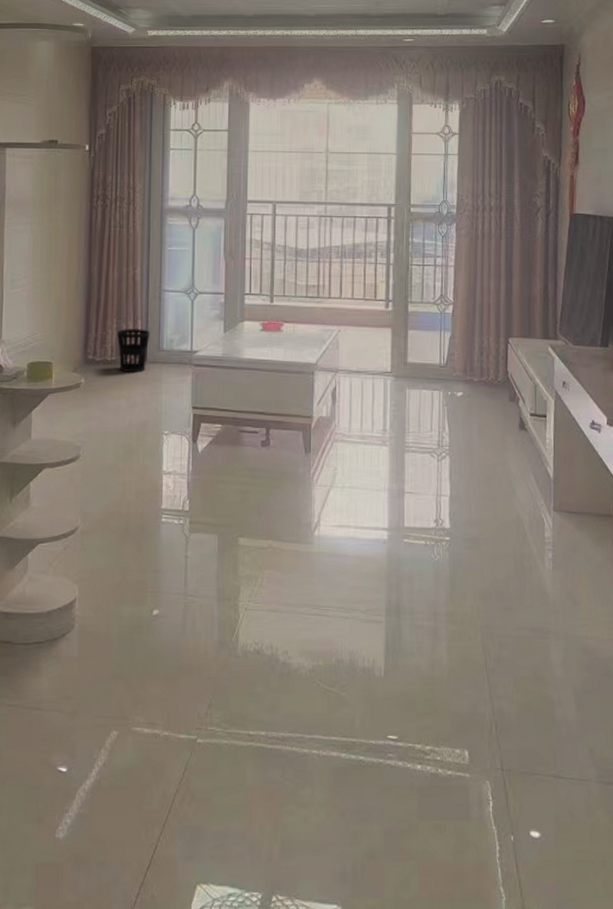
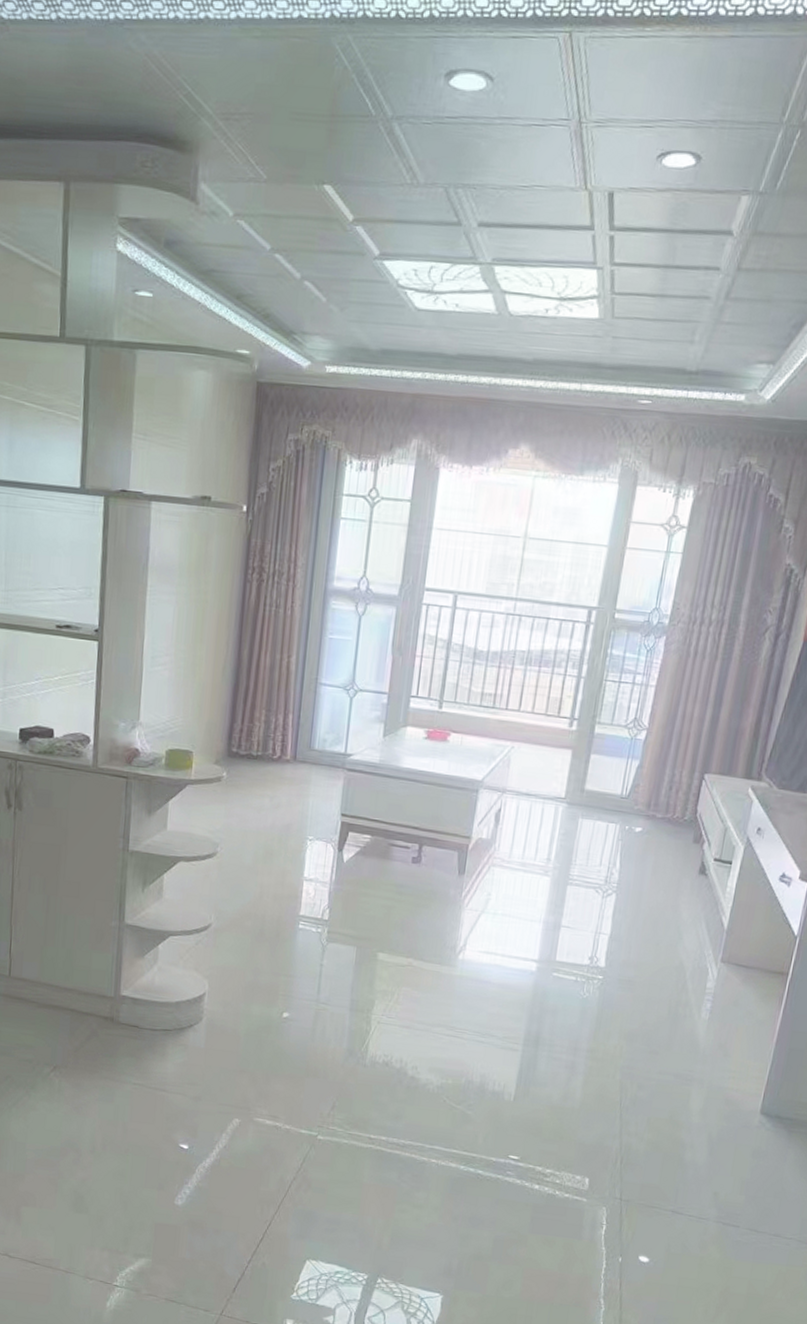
wastebasket: present [117,329,150,372] -> none [265,722,302,771]

